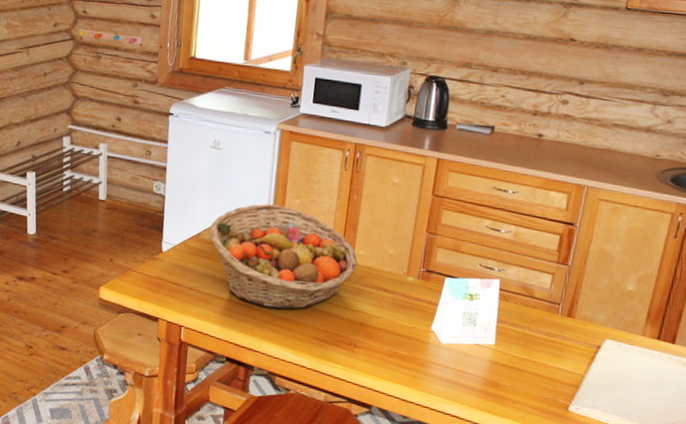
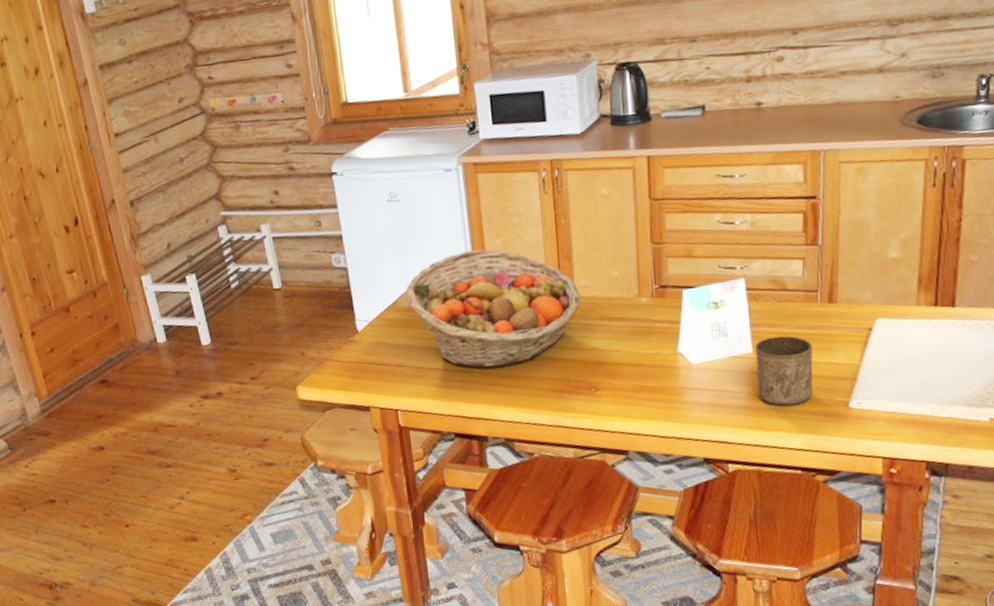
cup: none [492,334,548,398] -> present [755,335,813,406]

